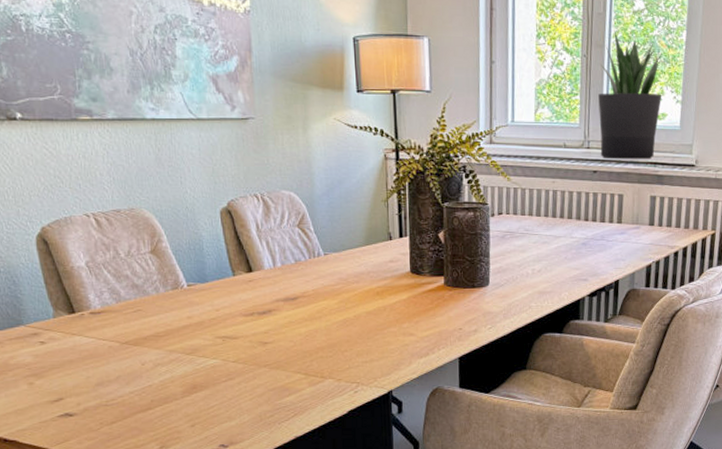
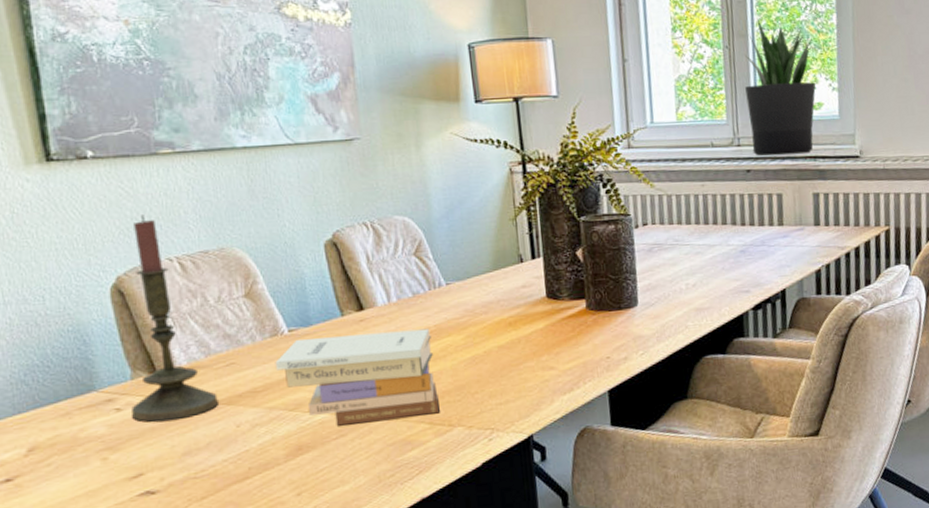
candle: none [54,174,127,356] -> present [131,215,218,424]
books: none [175,292,314,372] -> present [275,328,440,427]

